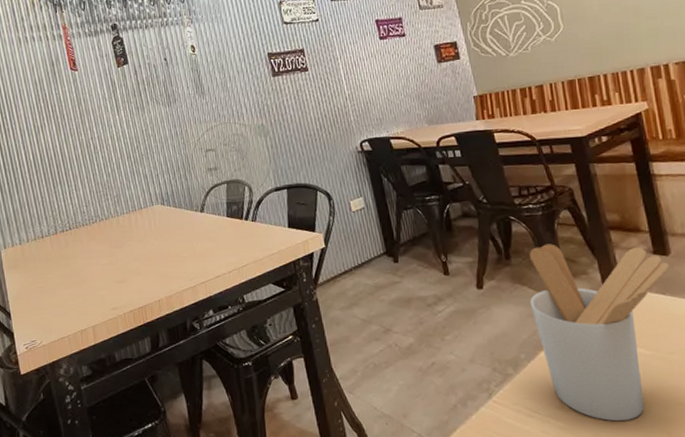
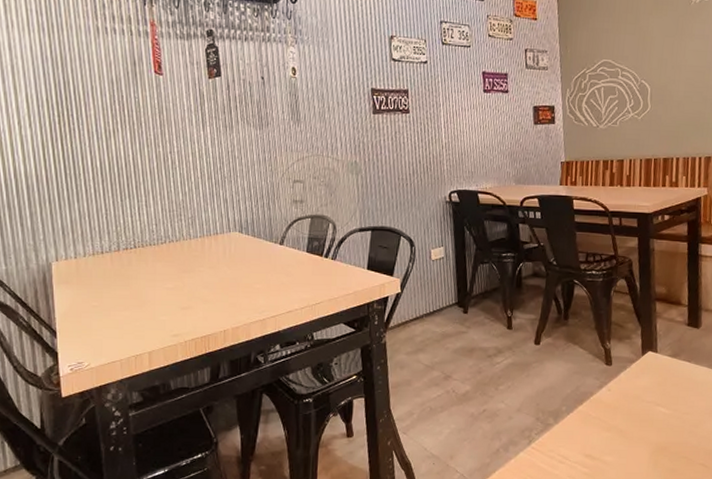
utensil holder: present [529,243,670,422] -> none [578,308,699,470]

